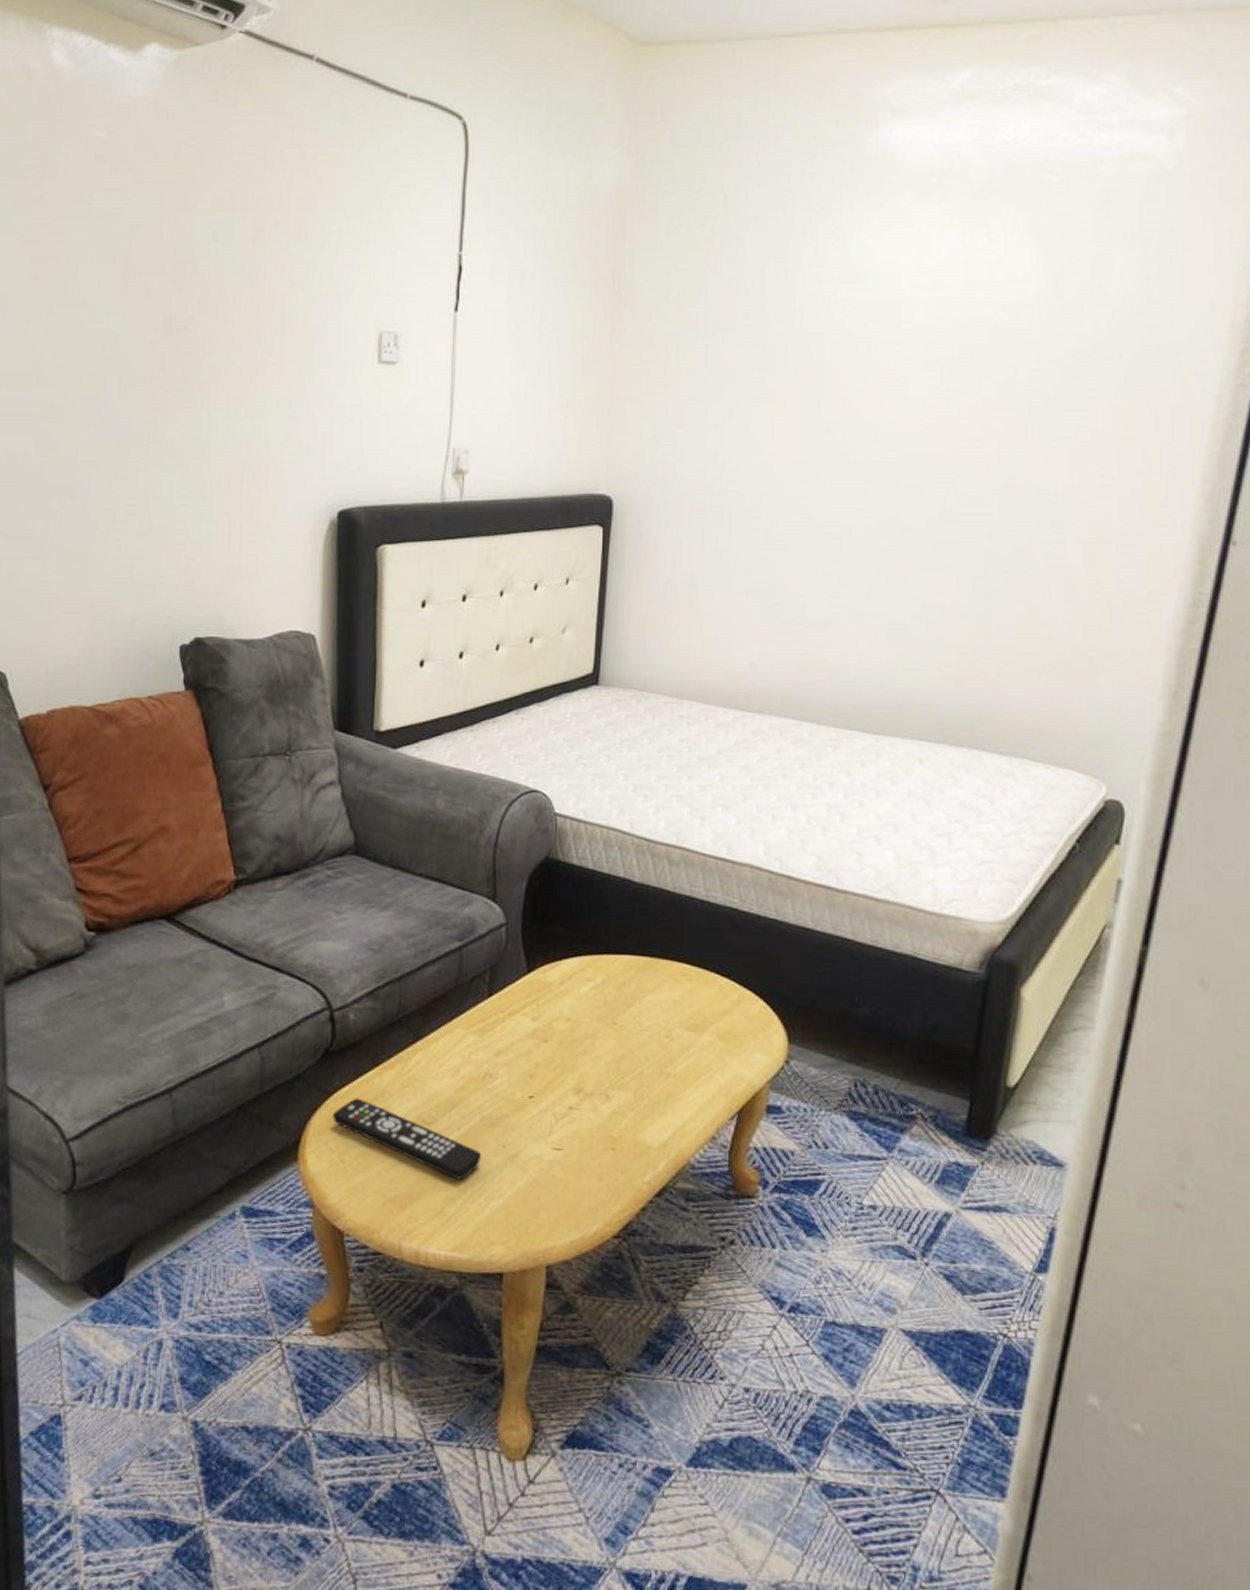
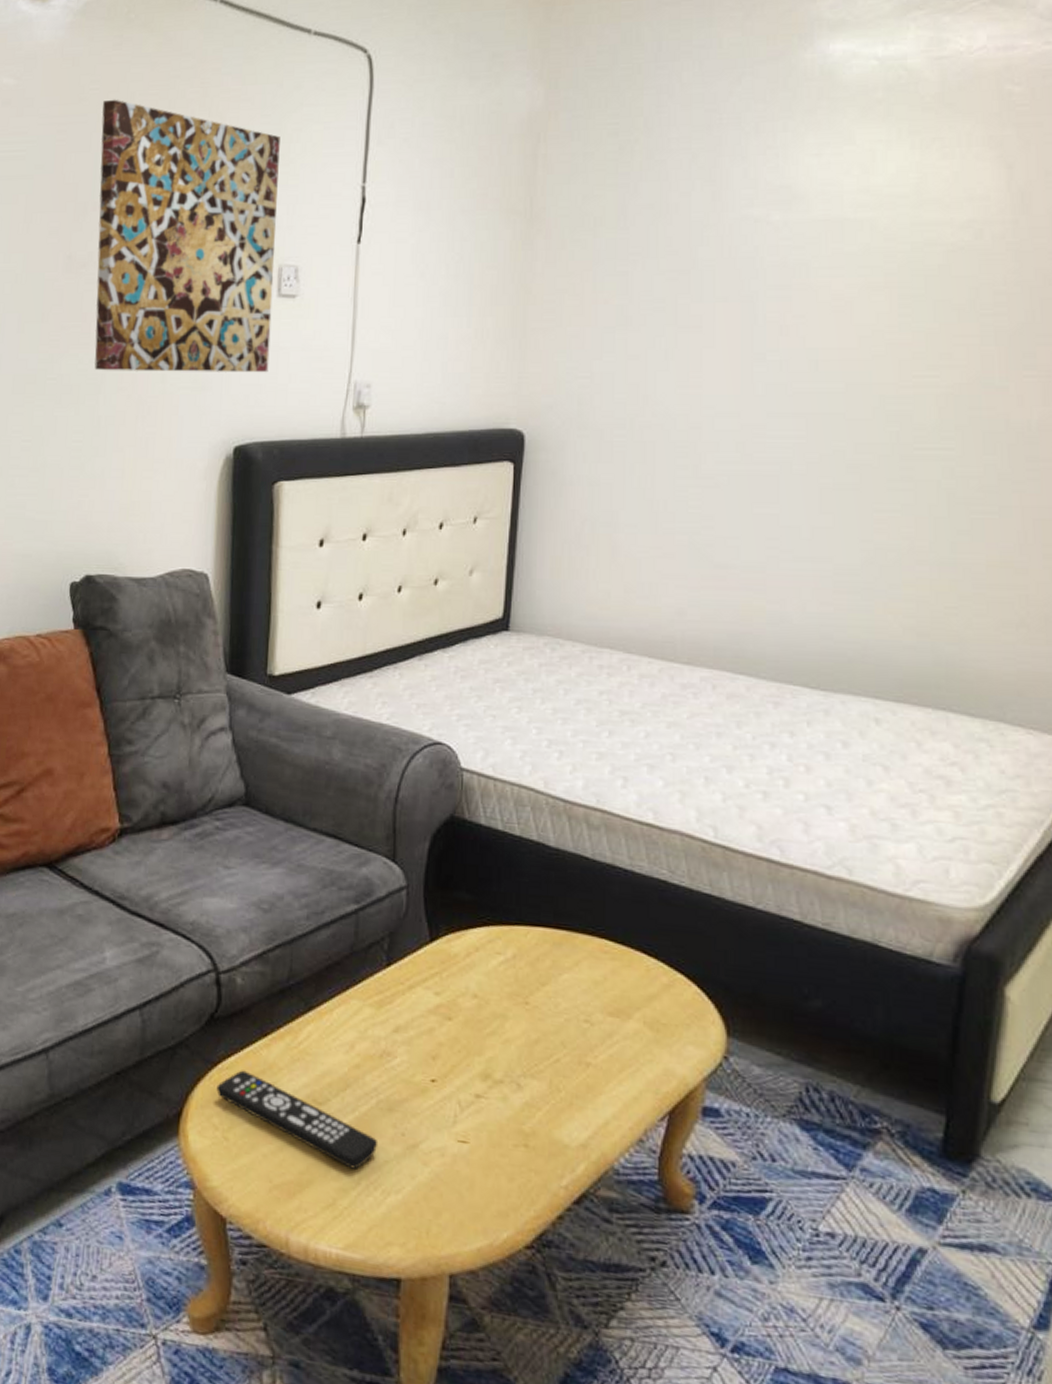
wall art: none [197,157,378,439] -> present [94,99,280,373]

